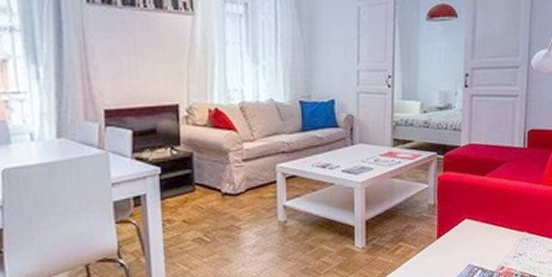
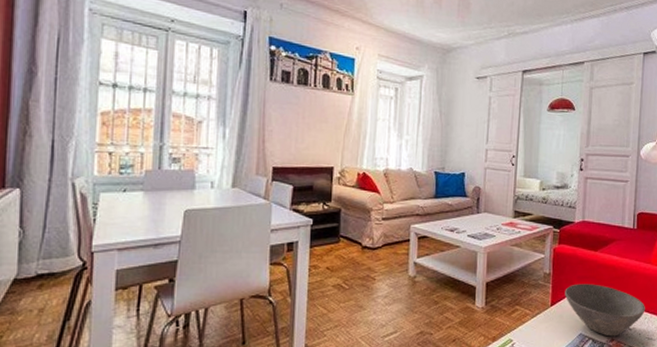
bowl: none [451,211,537,265] -> present [564,284,645,337]

